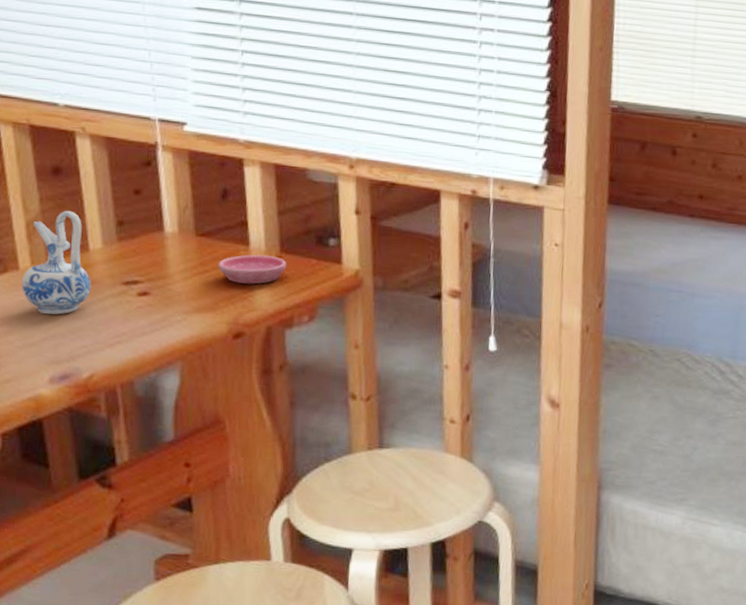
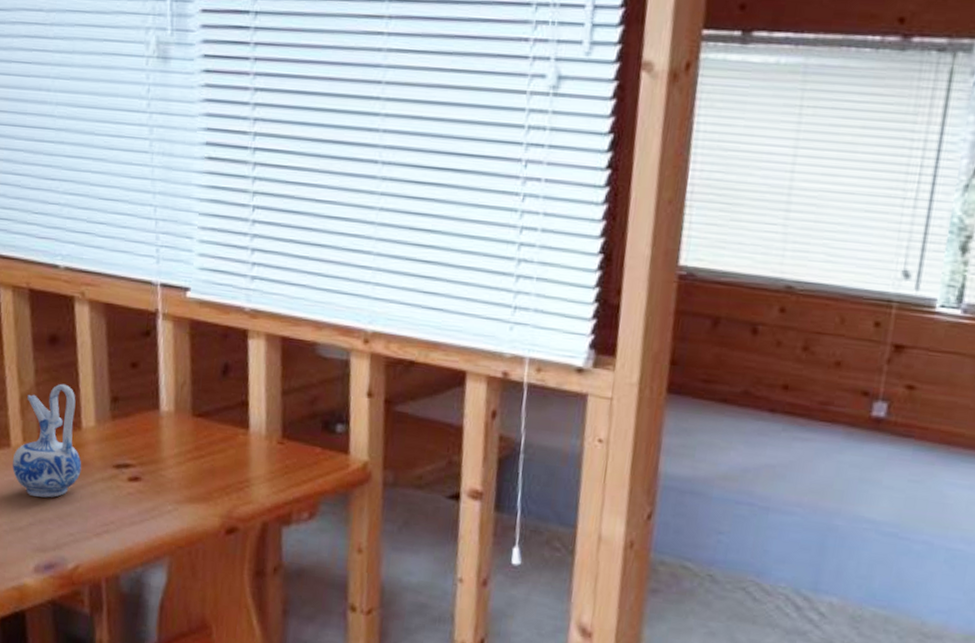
saucer: present [218,254,287,284] -> none [214,439,289,474]

